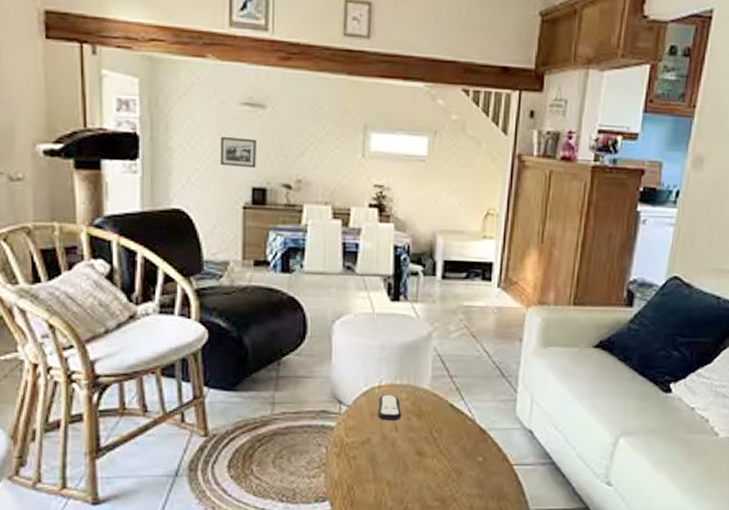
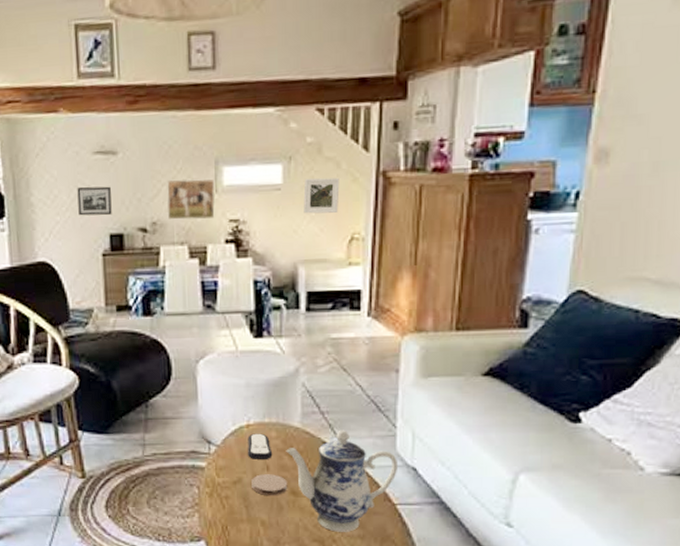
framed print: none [314,140,363,183] -> present [167,179,215,220]
coaster: none [380,435,415,455] -> present [251,474,288,495]
teapot: none [415,393,516,491] -> present [286,429,397,532]
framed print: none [445,153,480,188] -> present [303,177,340,214]

